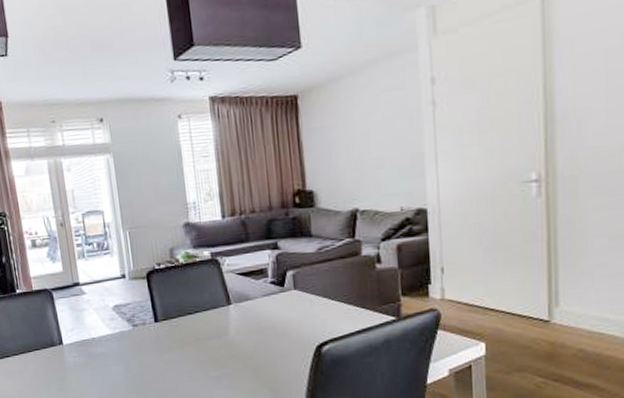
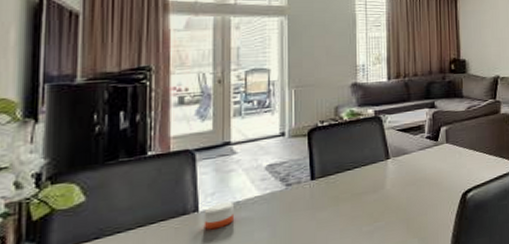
candle: none [67,338,93,361] -> present [204,202,235,230]

